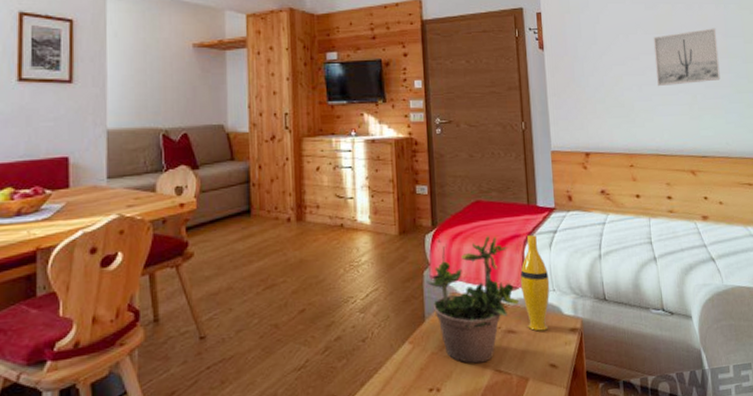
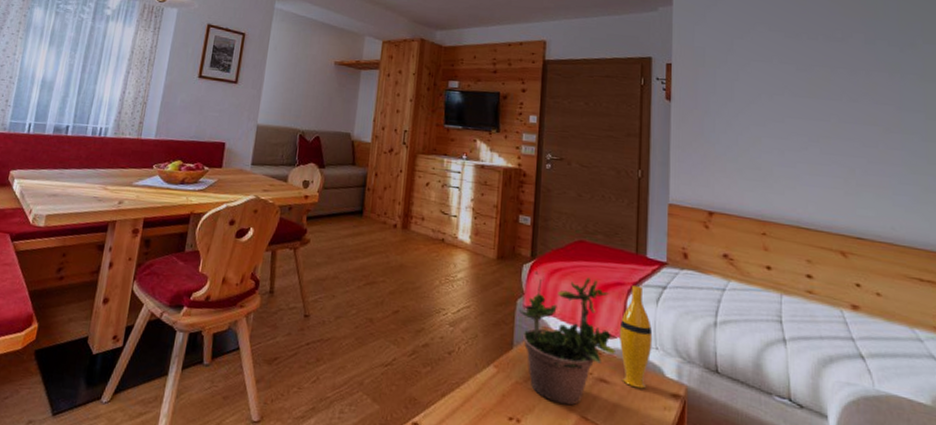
wall art: present [653,28,721,86] -> none [803,98,889,157]

